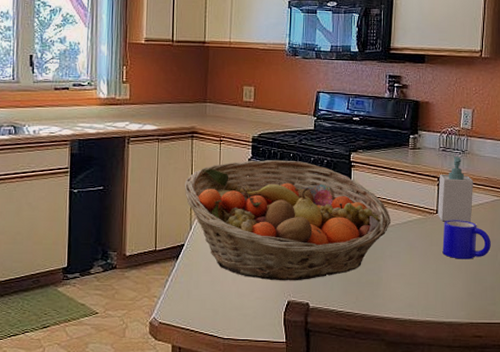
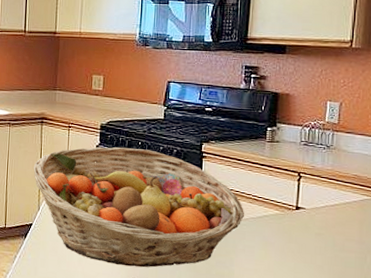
soap bottle: present [437,156,473,222] -> none [297,151,339,221]
mug: present [442,220,491,259] -> none [302,217,359,260]

